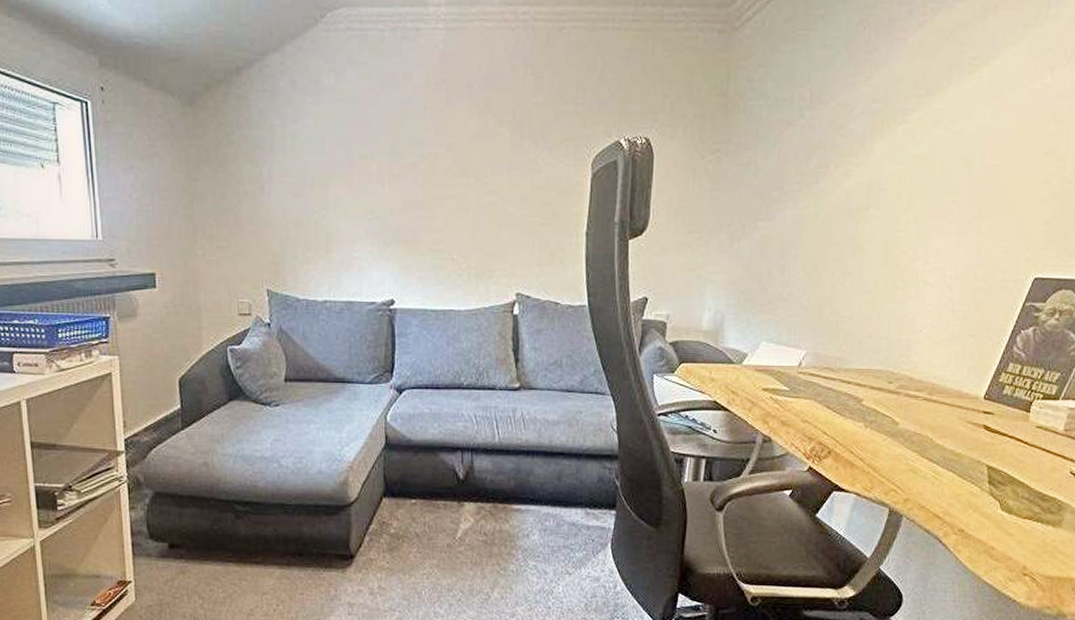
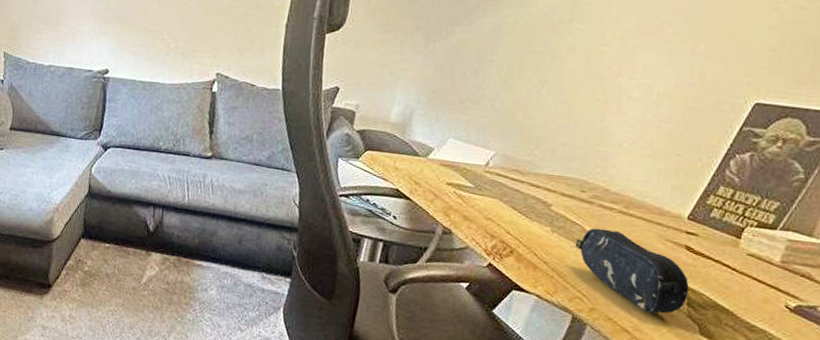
pencil case: none [886,418,989,496] -> present [574,228,689,314]

